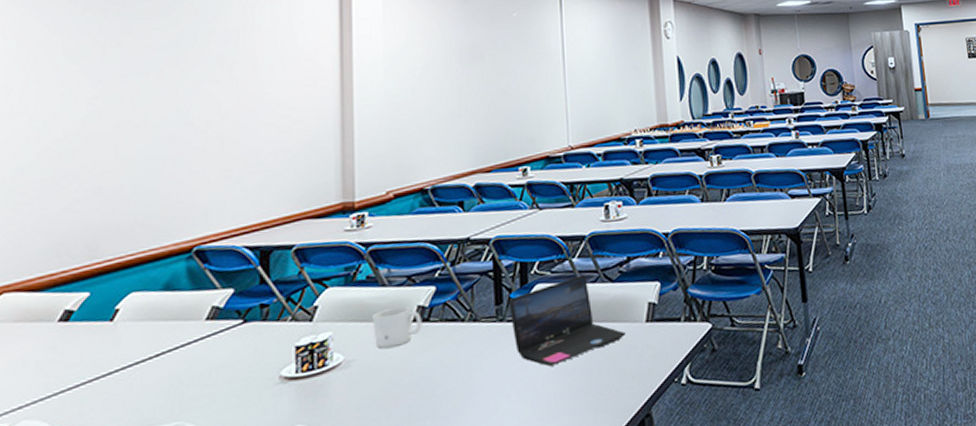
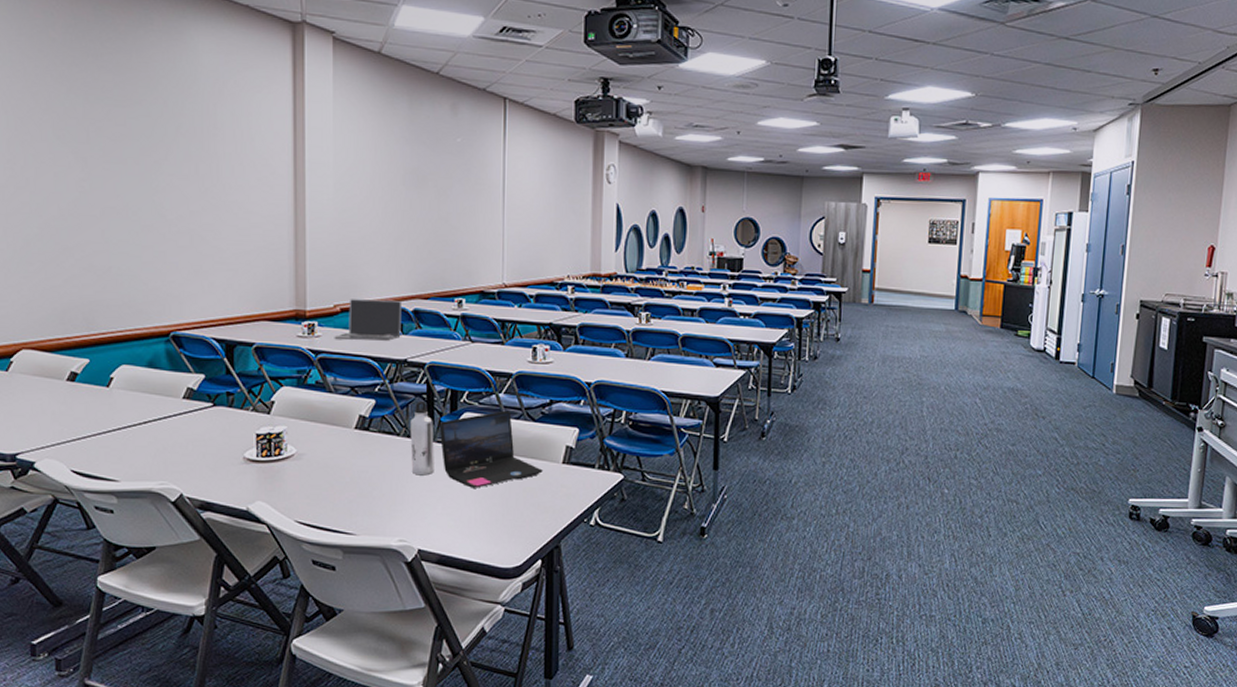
mug: present [373,306,422,349] -> none [321,413,363,449]
laptop: none [387,178,462,228] -> present [334,299,401,341]
water bottle: none [476,278,505,363] -> present [410,400,434,476]

